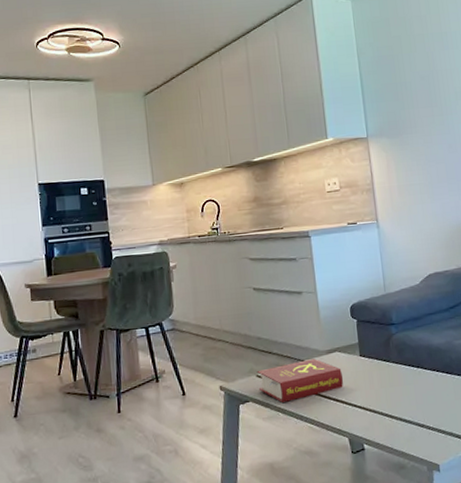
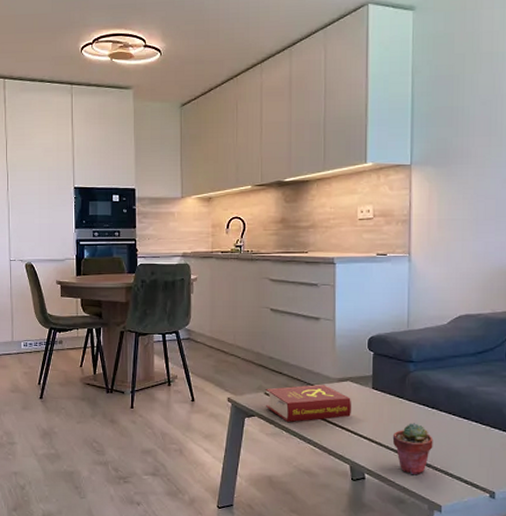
potted succulent: none [384,384,424,437] -> present [392,423,433,474]

